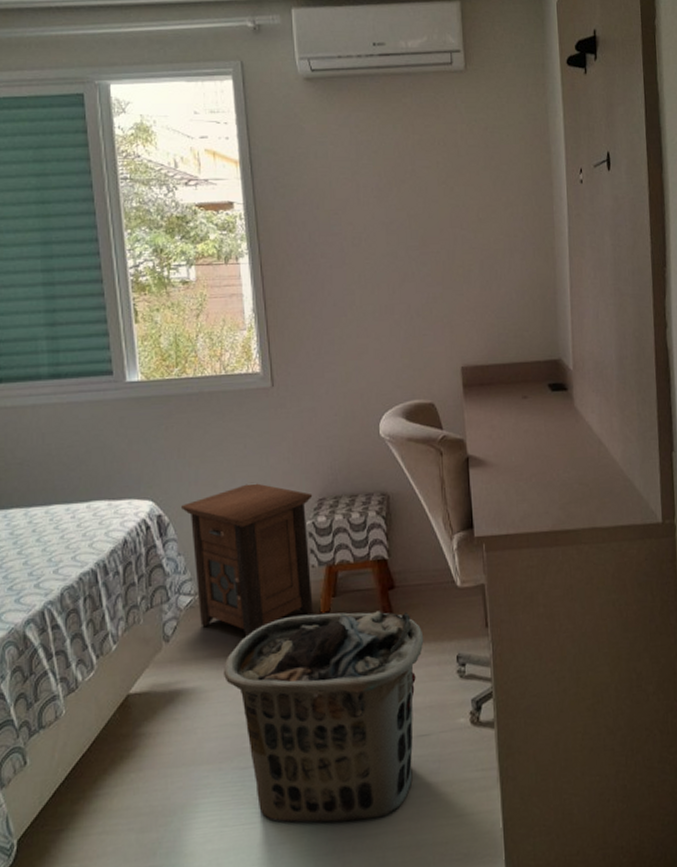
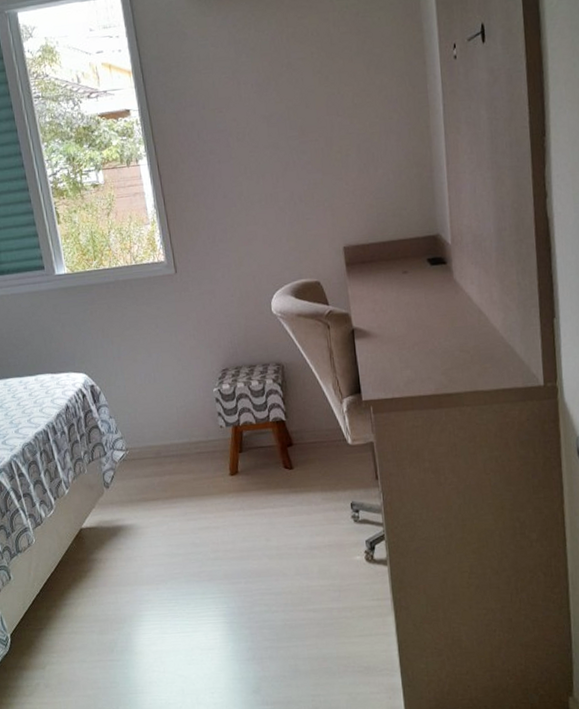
nightstand: present [181,482,314,637] -> none [109,356,224,485]
clothes hamper: present [224,611,424,823] -> none [154,464,321,636]

